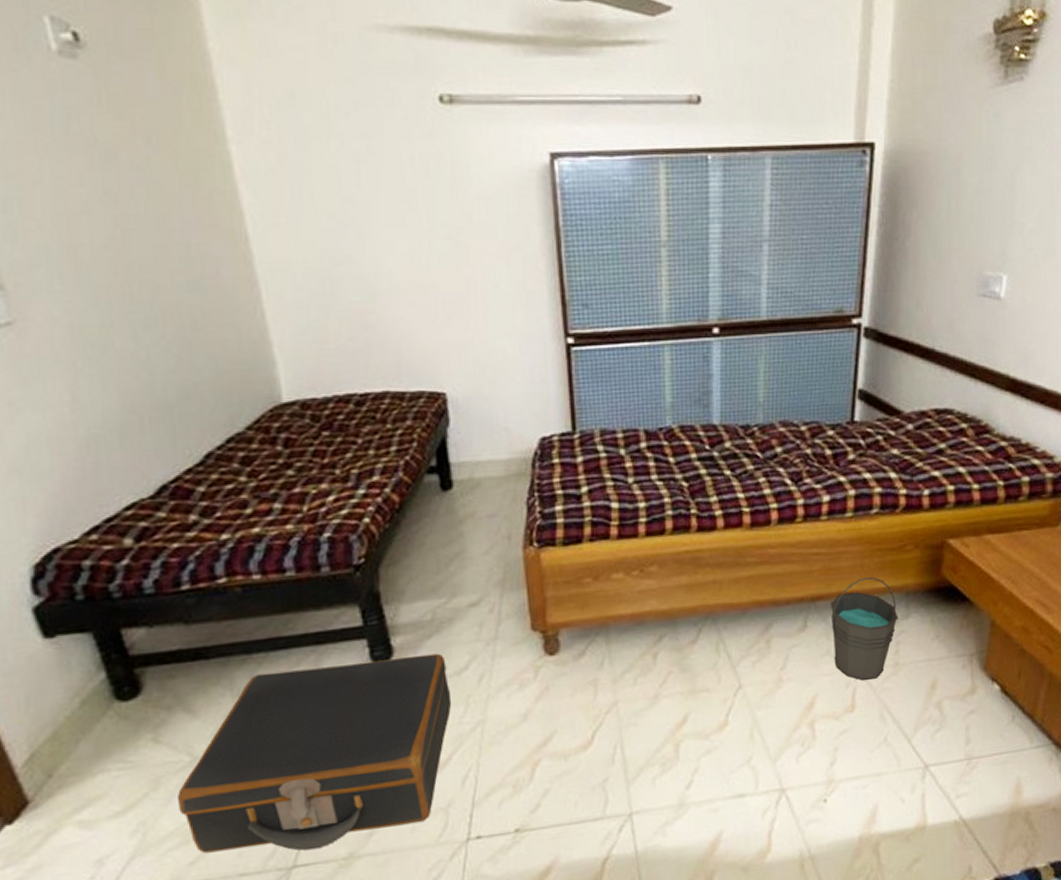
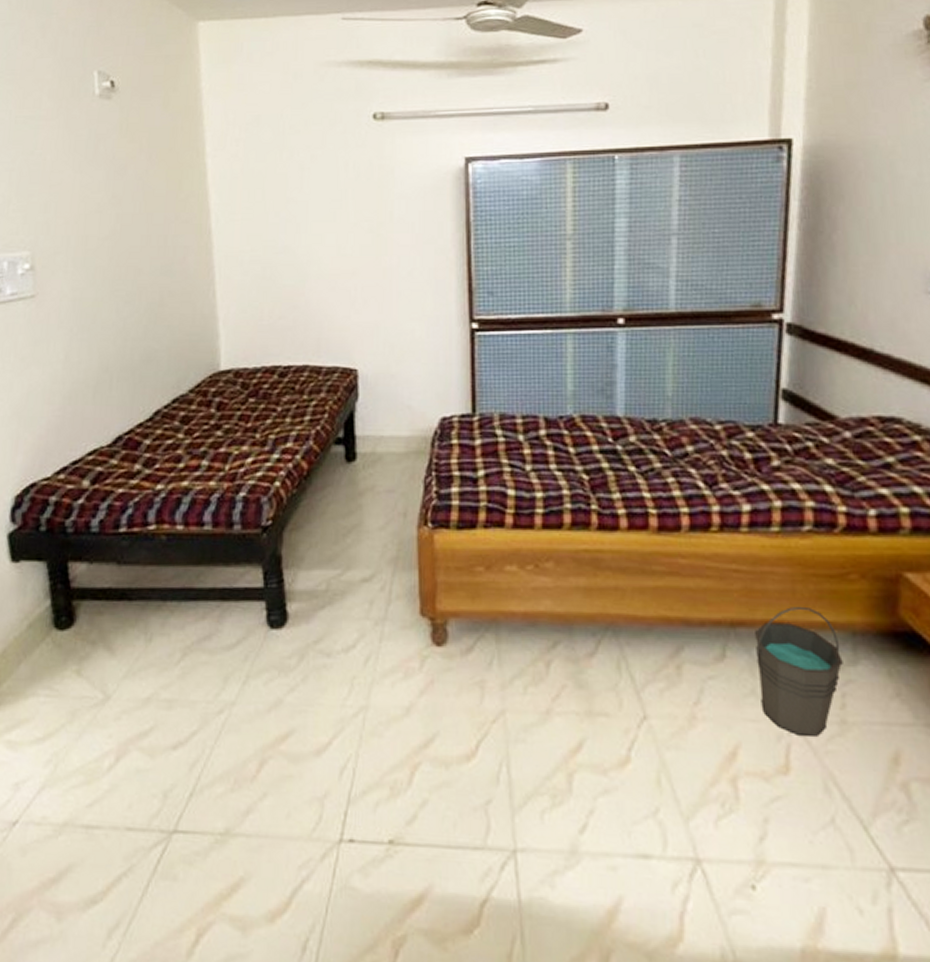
suitcase: present [176,653,452,854] -> none [86,622,337,816]

